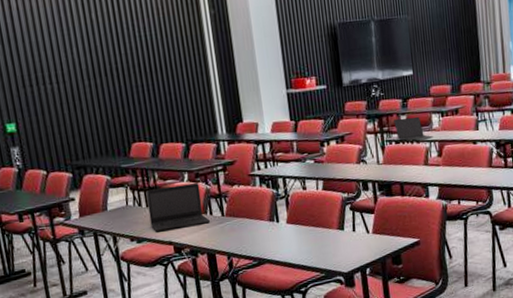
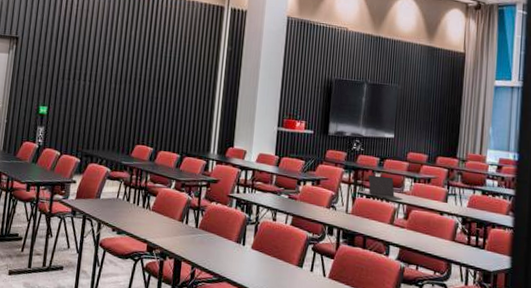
laptop: present [145,183,210,232] -> none [132,188,184,231]

